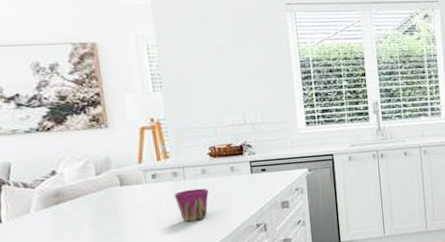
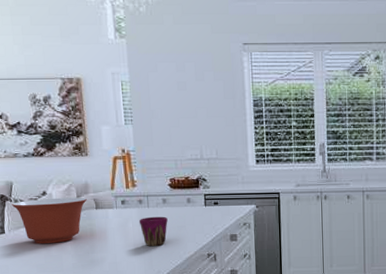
mixing bowl: none [9,174,109,232] -> present [11,197,87,244]

